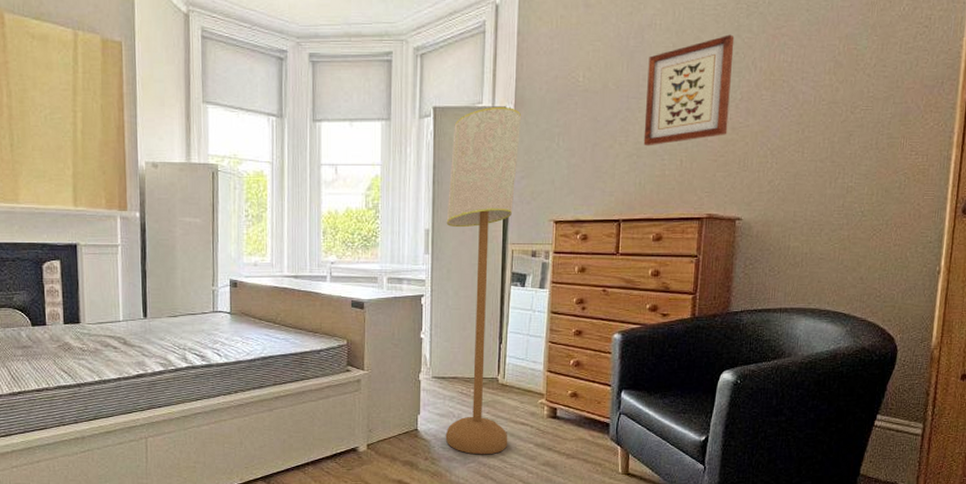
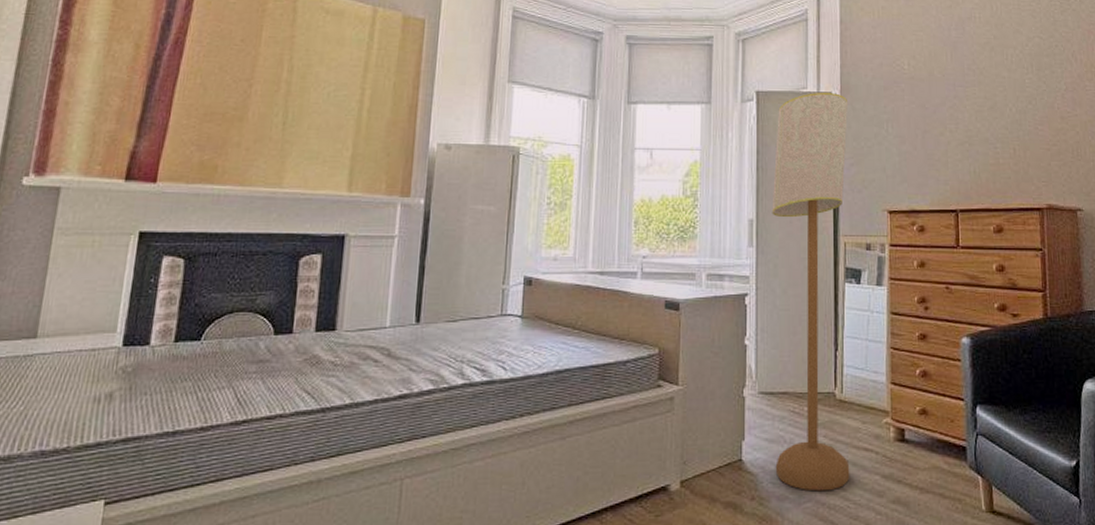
wall art: present [643,34,735,146] -> none [971,28,1057,134]

